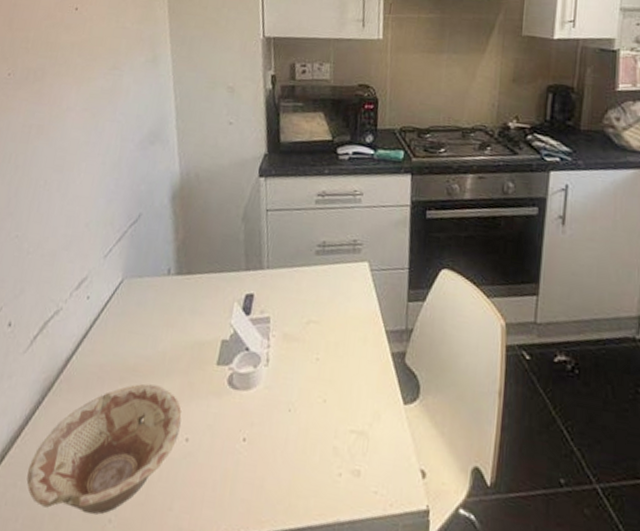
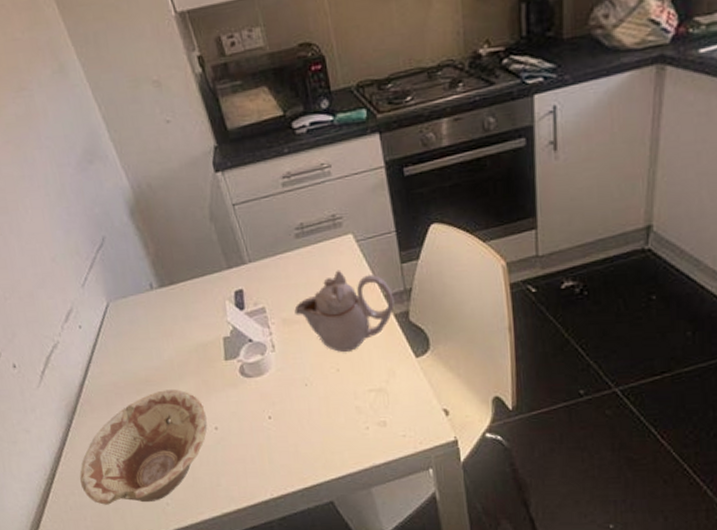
teapot: none [296,295,395,383] -> present [294,270,395,352]

